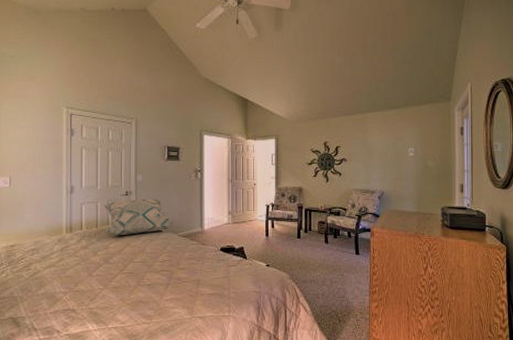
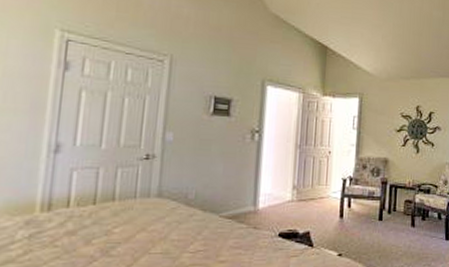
decorative pillow: present [103,198,176,235] -> none [108,165,219,215]

